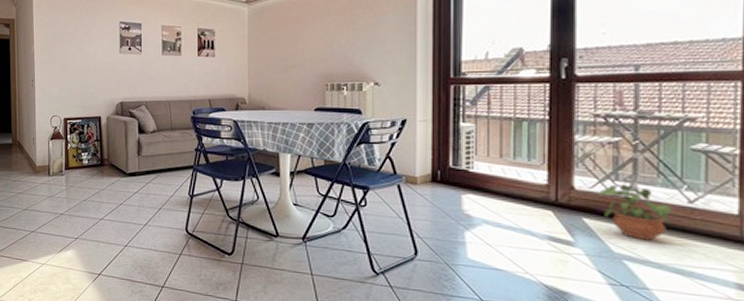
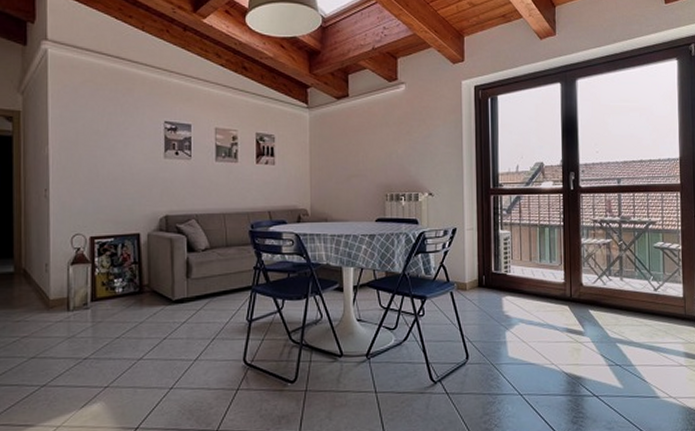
potted plant: present [597,180,673,241] -> none [598,275,645,325]

